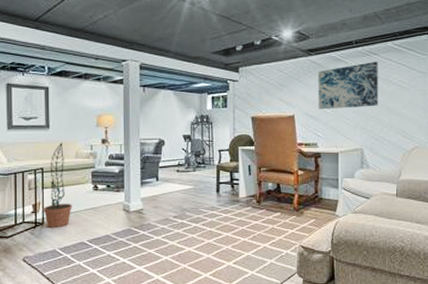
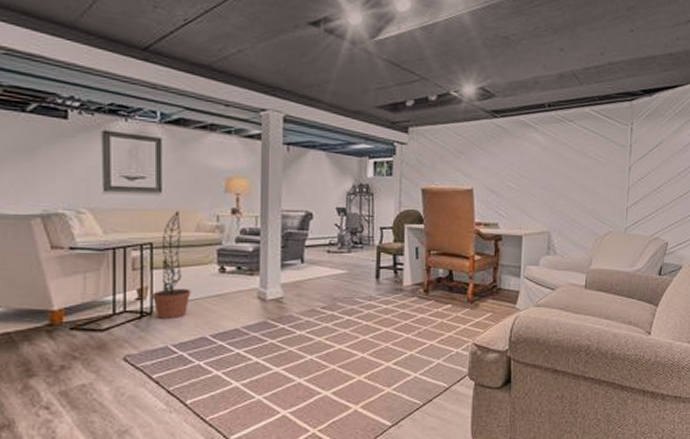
wall art: present [318,62,378,110] -> none [501,130,573,184]

